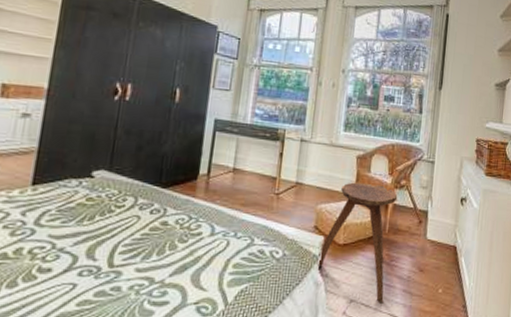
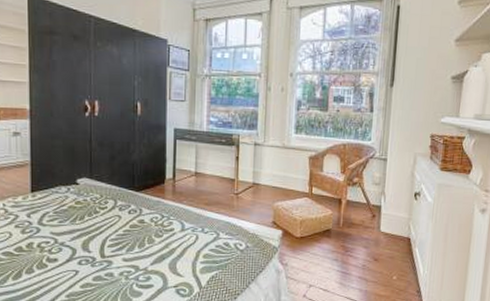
stool: present [316,182,398,304] -> none [277,181,351,288]

